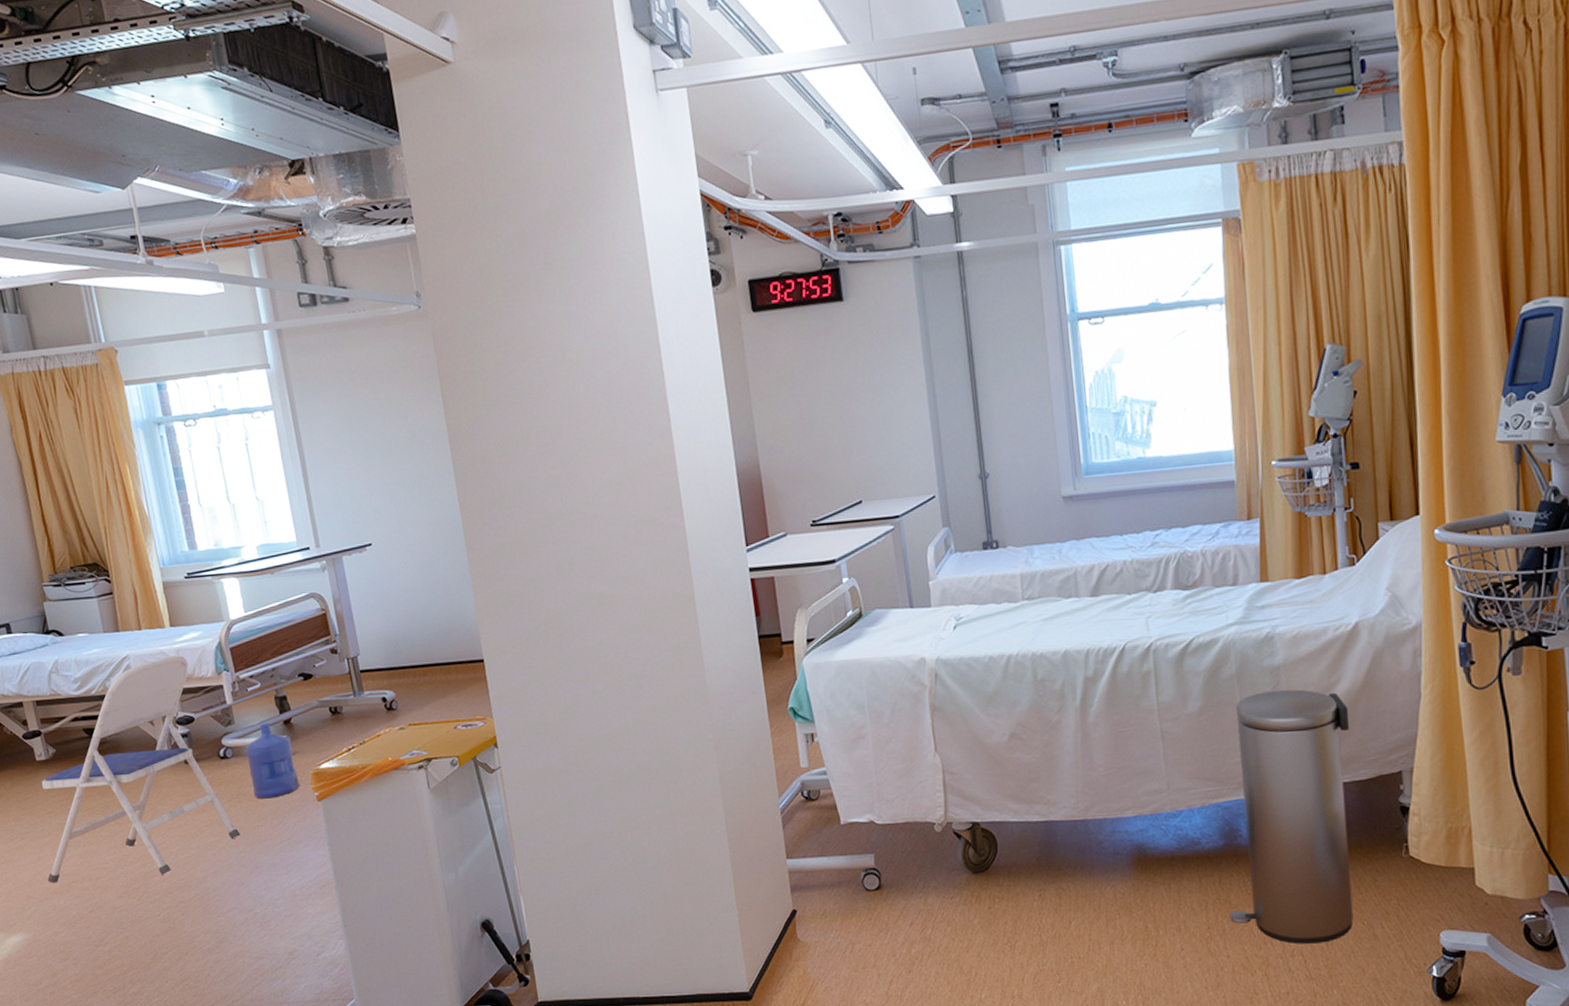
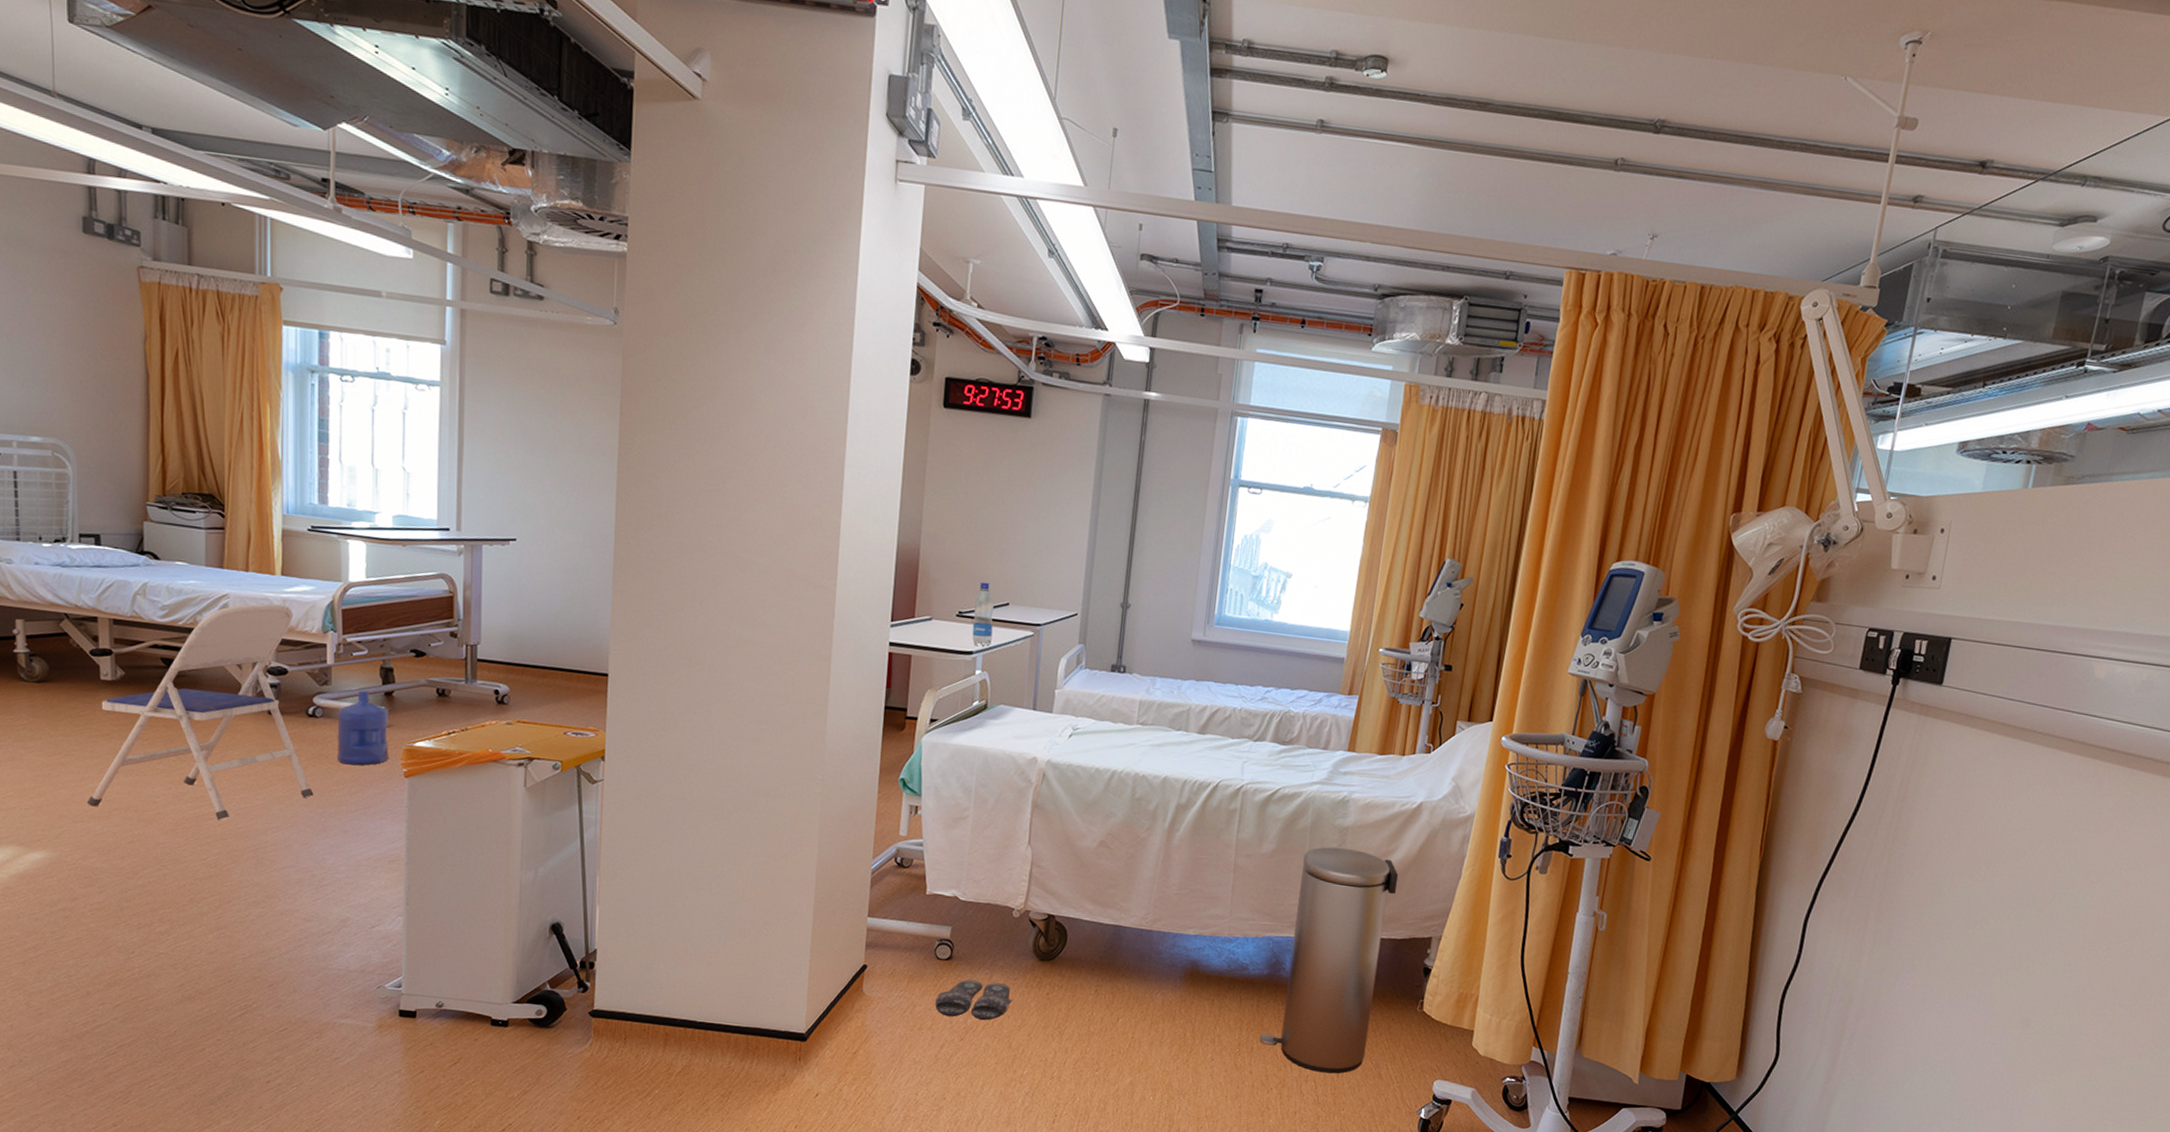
bottle: none [825,483,853,552] -> present [972,582,994,646]
slippers: none [873,905,954,949] -> present [935,979,1013,1020]

